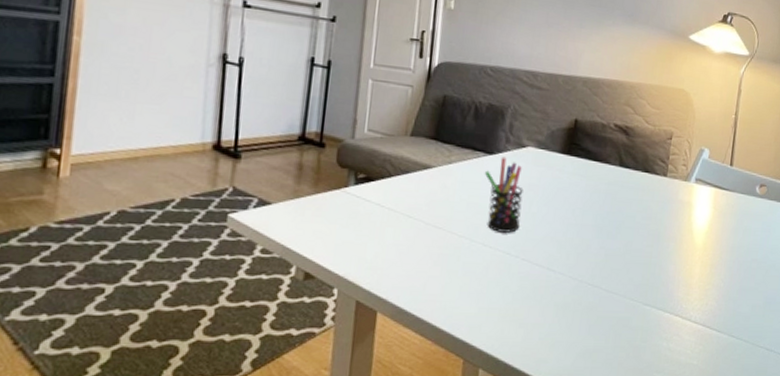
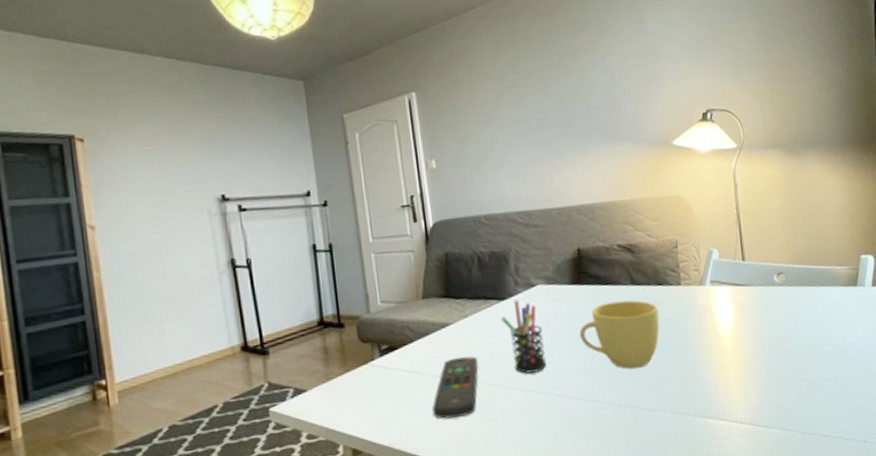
remote control: none [395,201,453,262] -> present [432,356,479,419]
cup: none [558,178,640,250] -> present [580,300,660,369]

